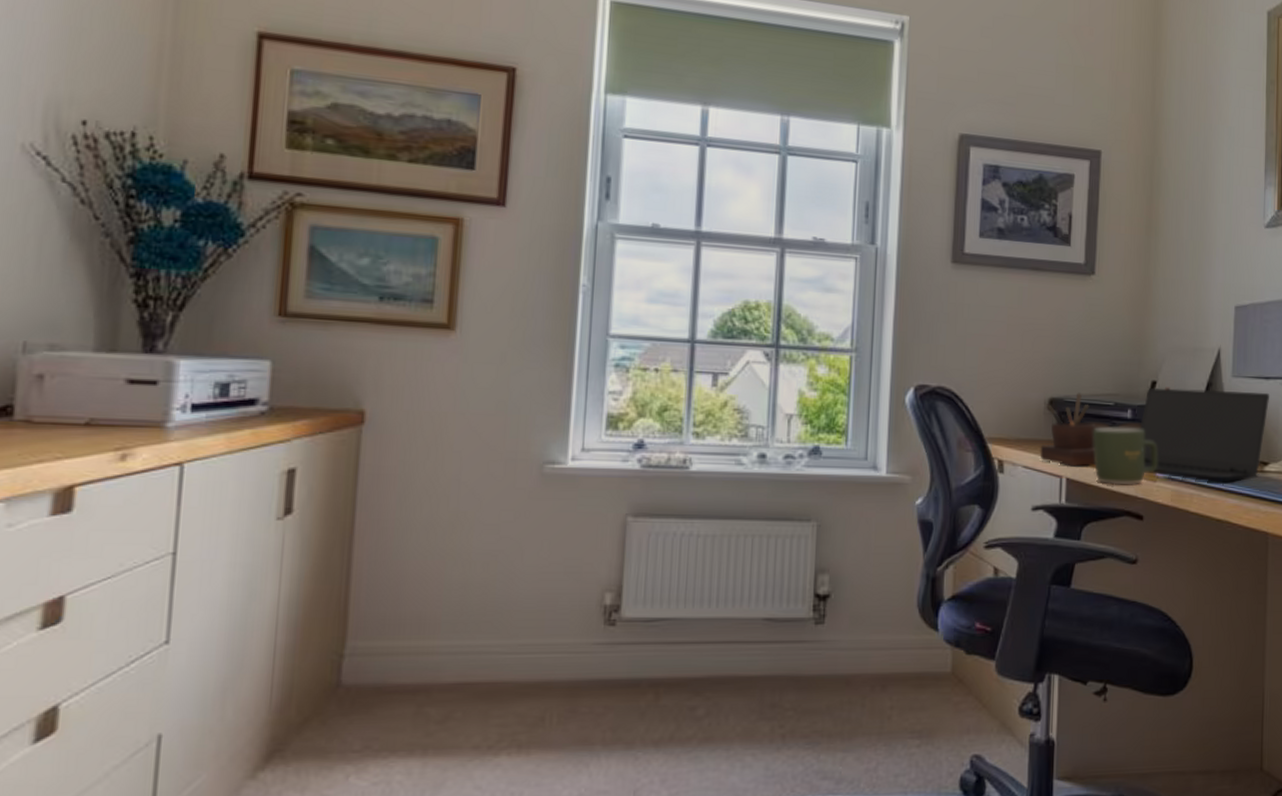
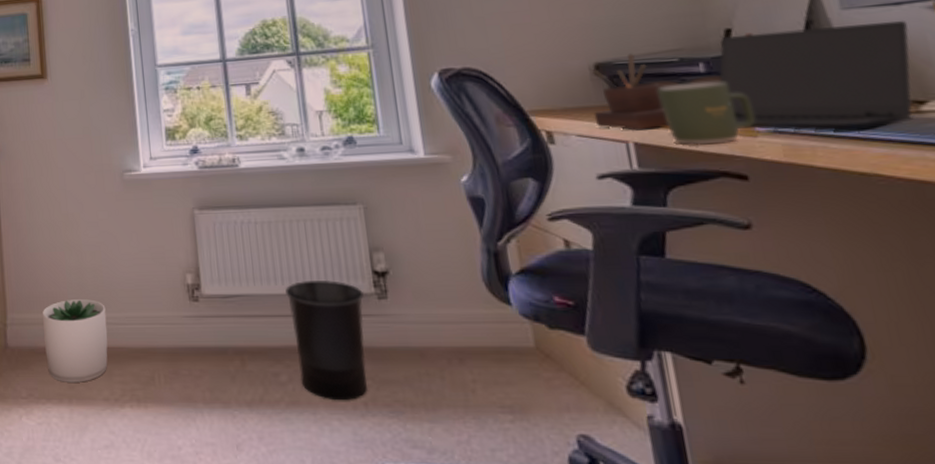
planter: none [397,622,493,729] -> present [43,299,108,383]
waste bin: none [719,602,802,735] -> present [285,279,367,401]

